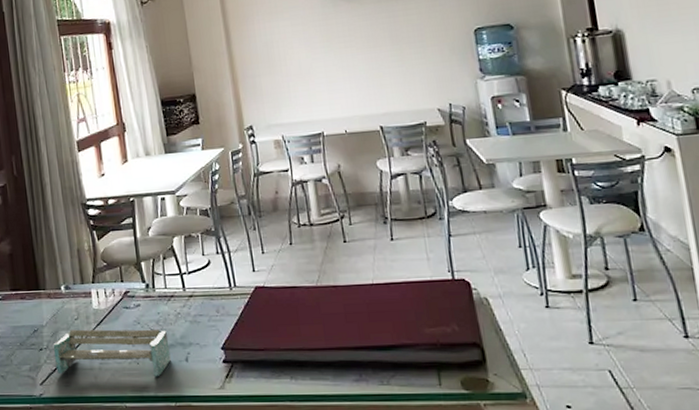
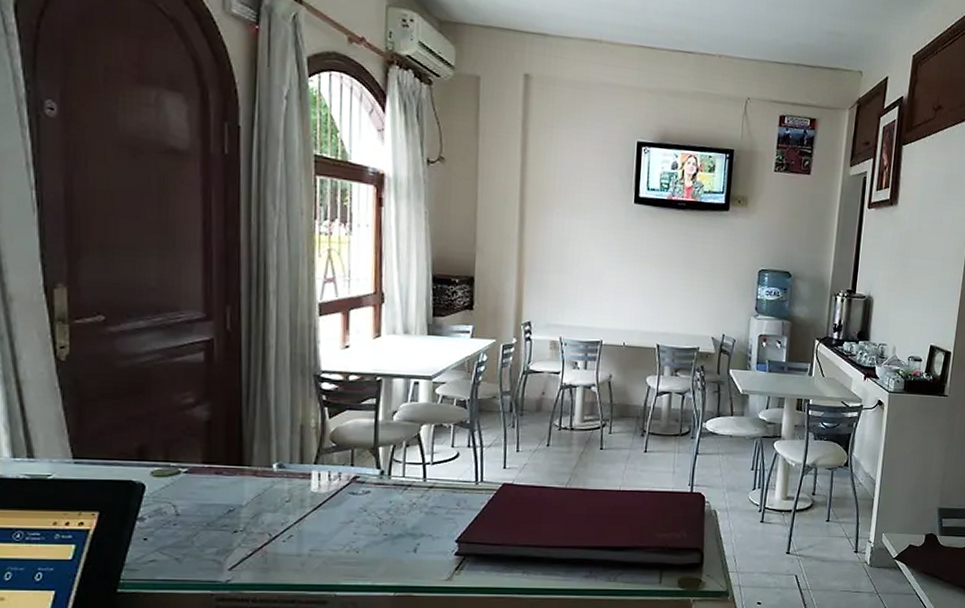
shelf: present [53,328,171,377] -> none [251,512,398,567]

